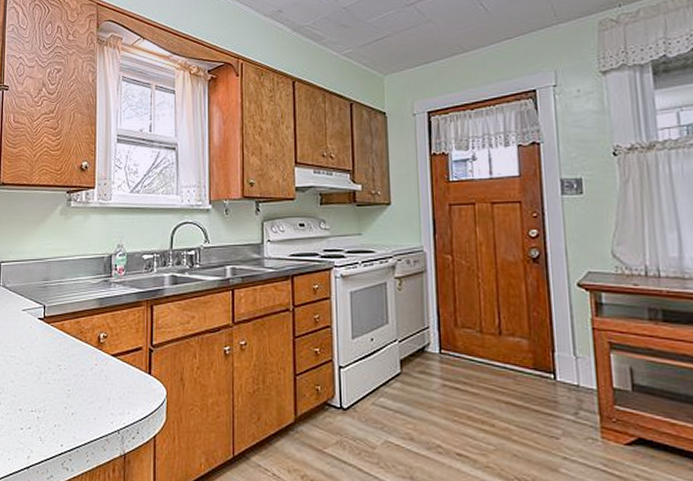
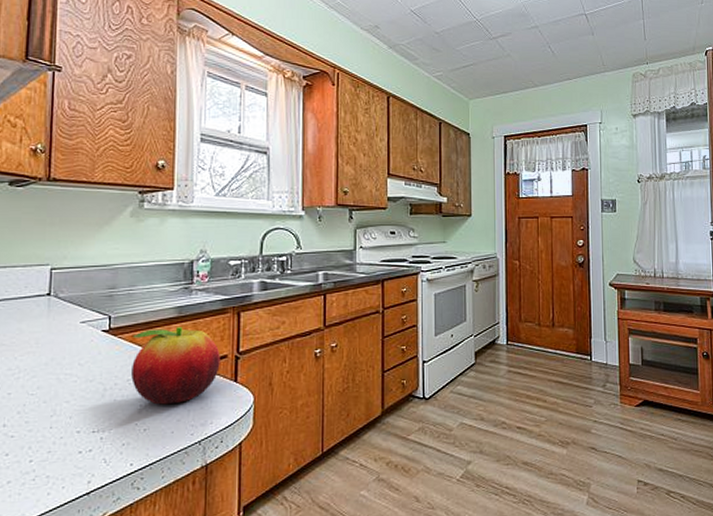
fruit: none [61,318,136,392] -> present [131,327,220,405]

